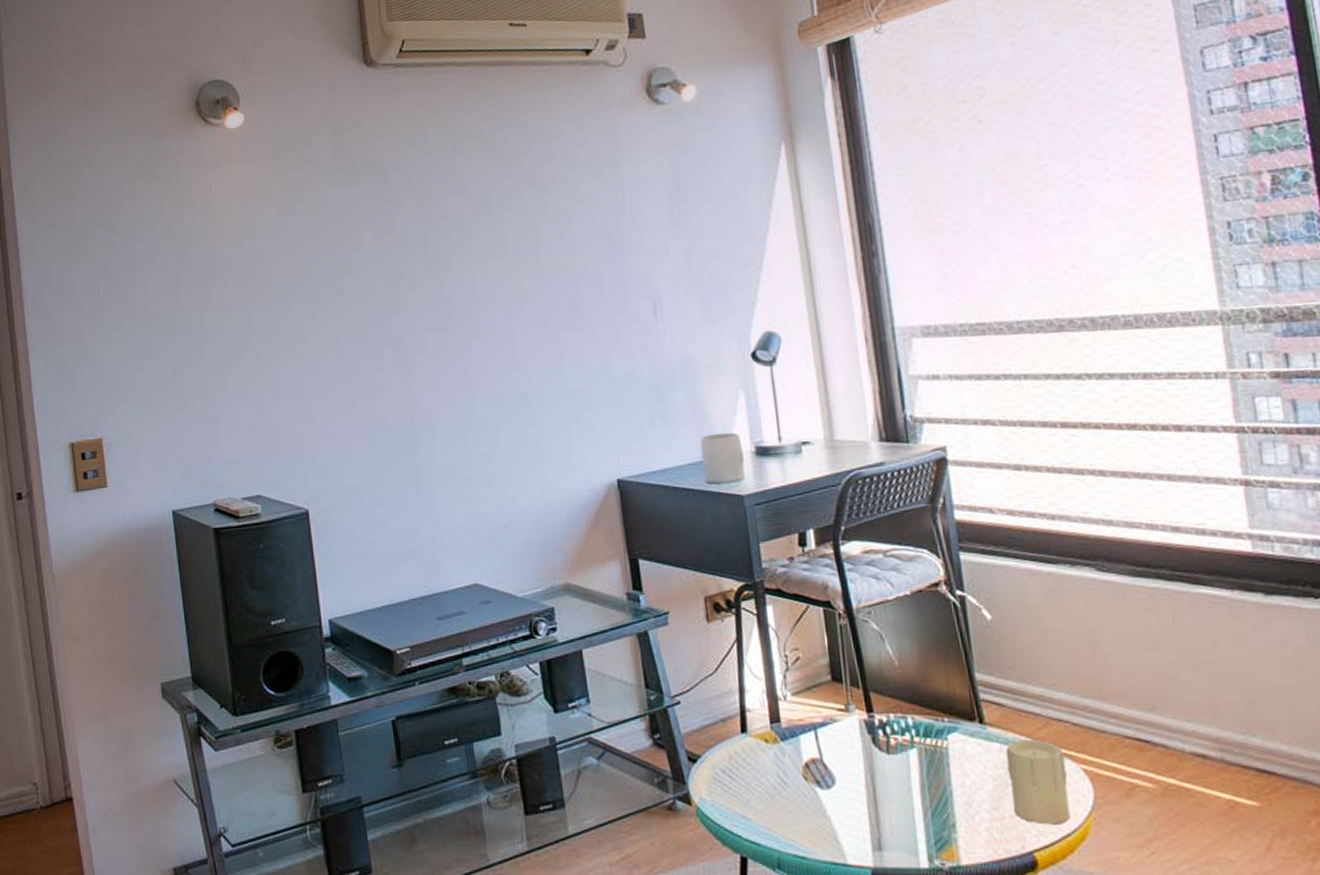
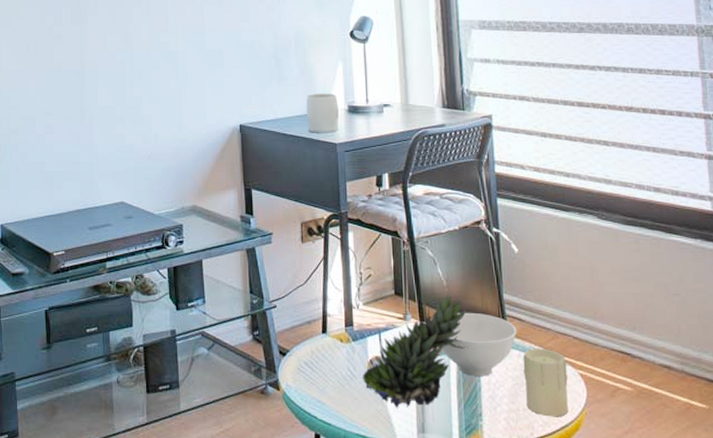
succulent plant: none [797,677,932,821] -> present [363,294,468,408]
bowl: none [896,698,996,778] -> present [440,312,517,376]

